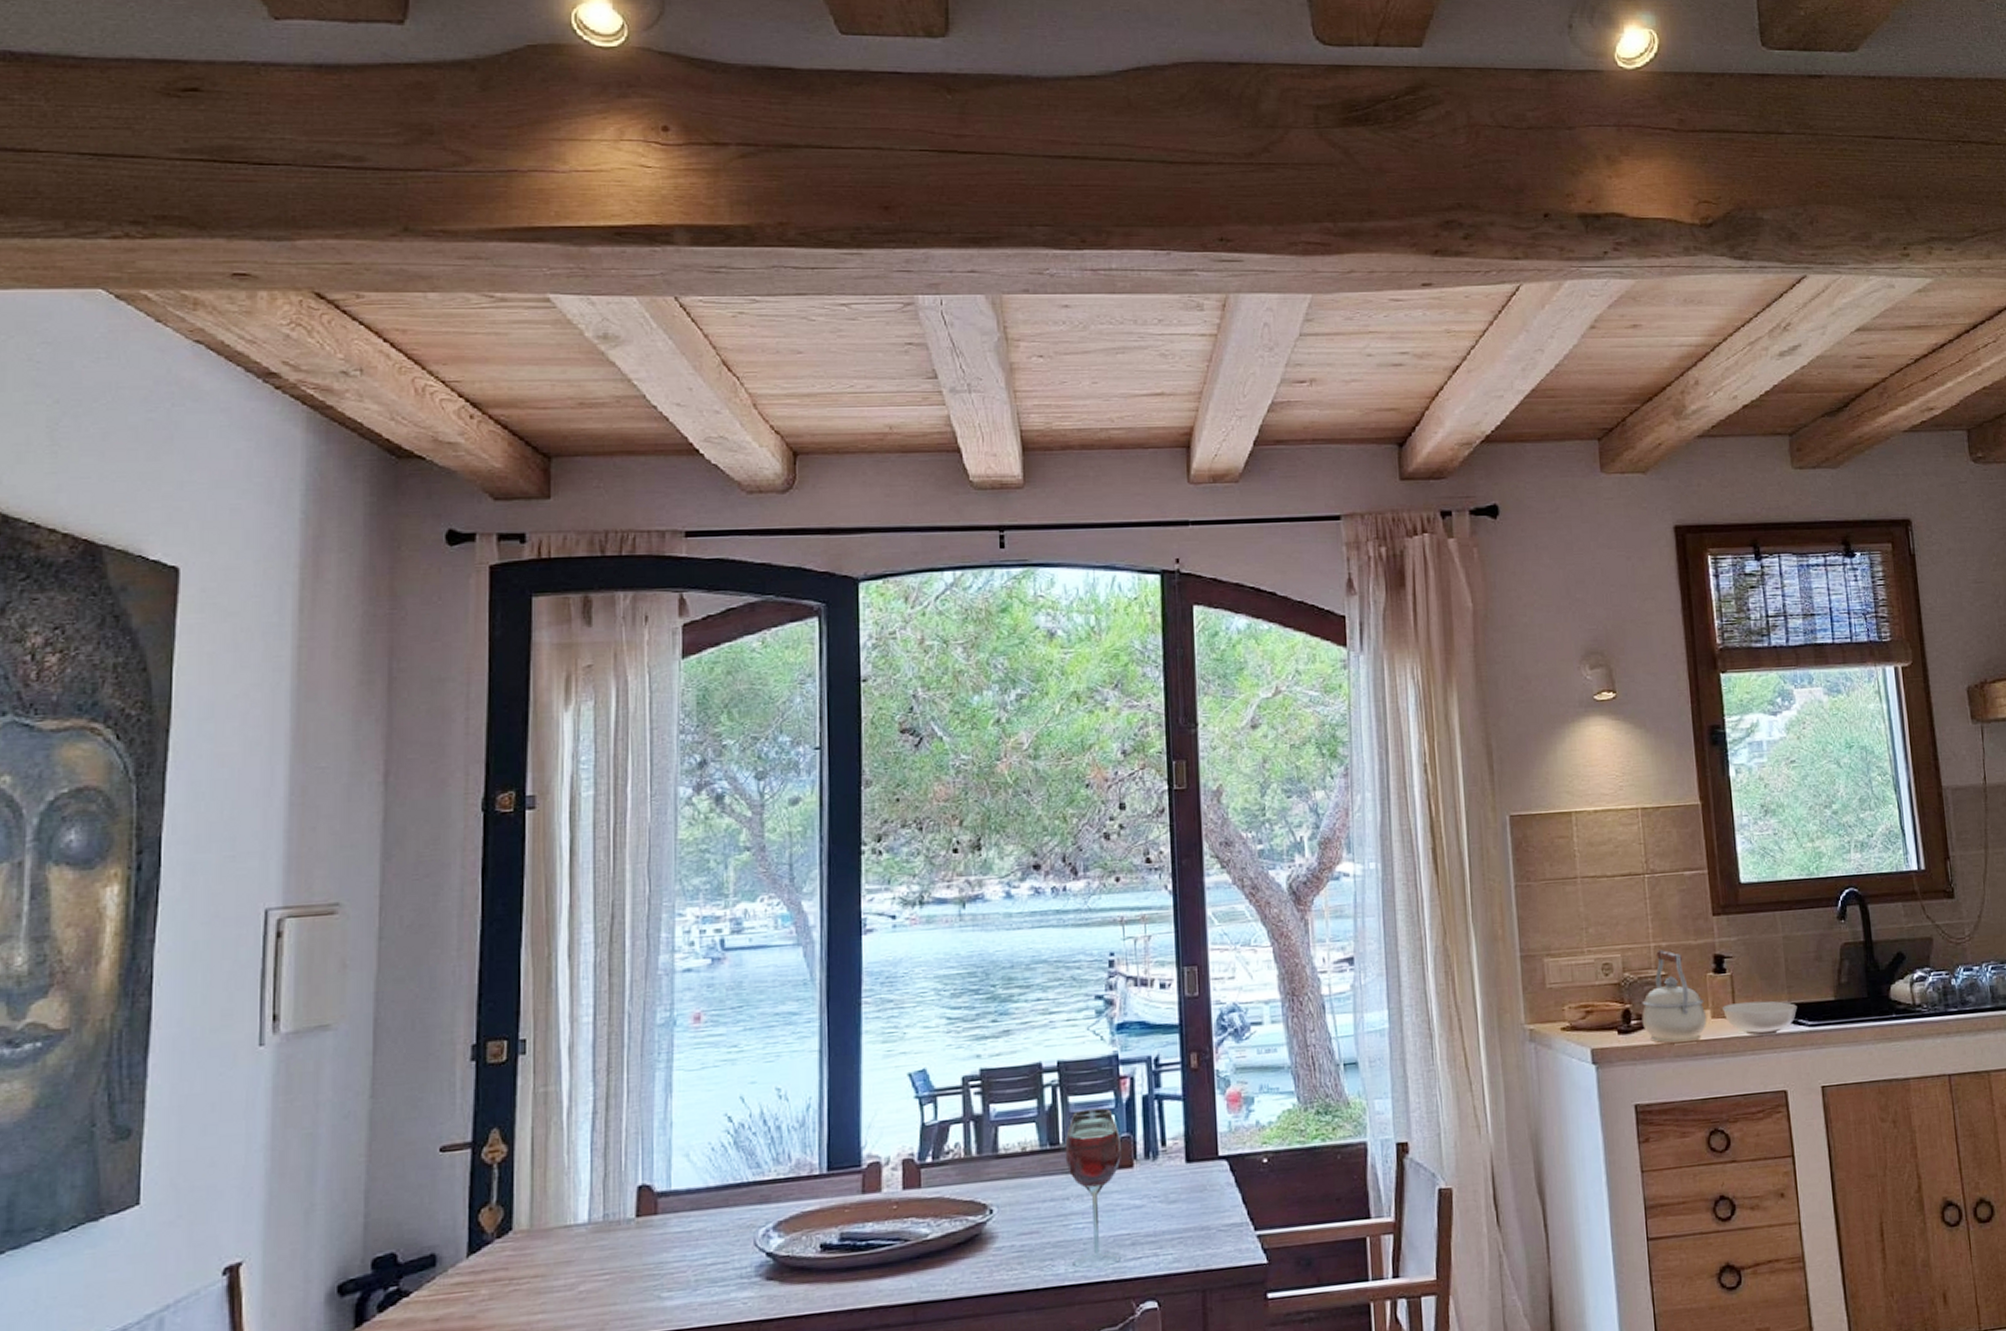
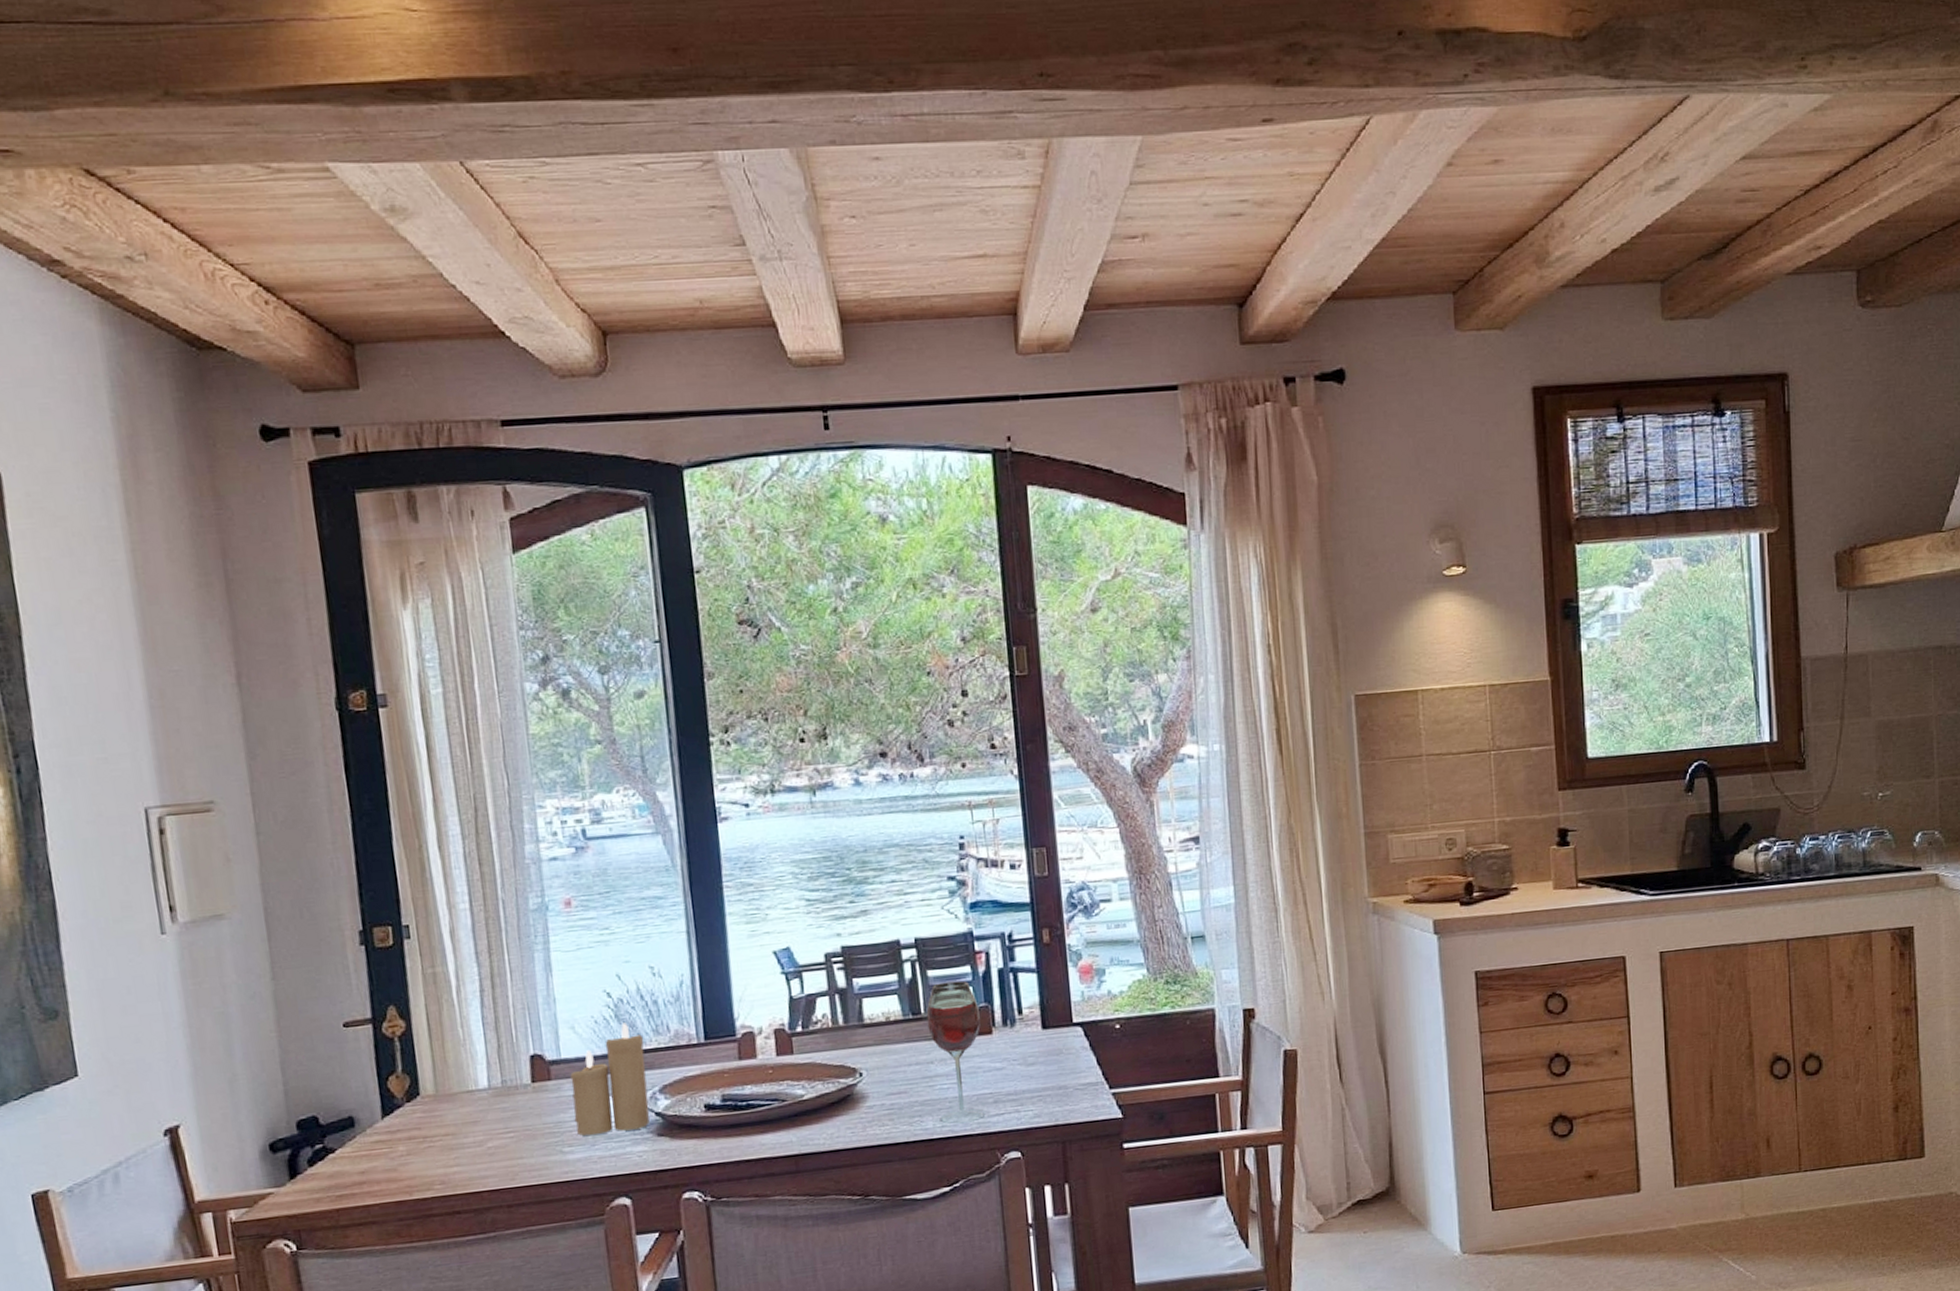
candle: none [677,1150,763,1279] -> present [570,1022,650,1136]
kettle: present [1641,949,1708,1045] -> none [1484,824,1549,915]
bowl: present [1721,1001,1798,1036] -> none [1564,872,1640,906]

